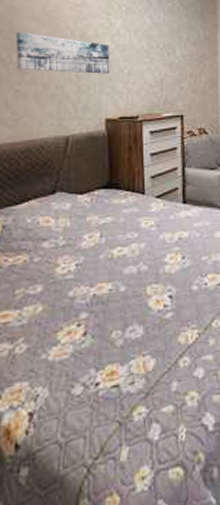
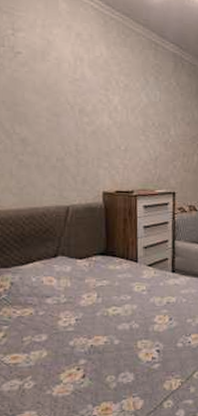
wall art: present [15,31,110,74] -> none [17,103,108,150]

